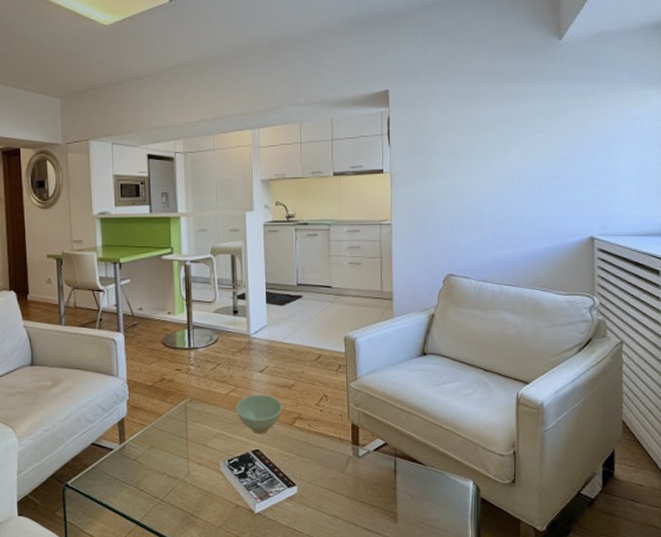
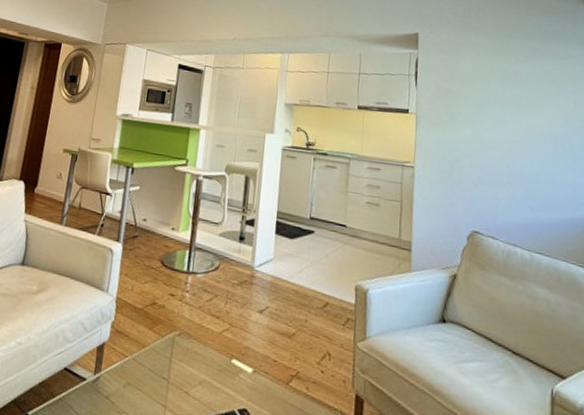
bowl: present [236,394,283,434] -> none [227,338,280,390]

